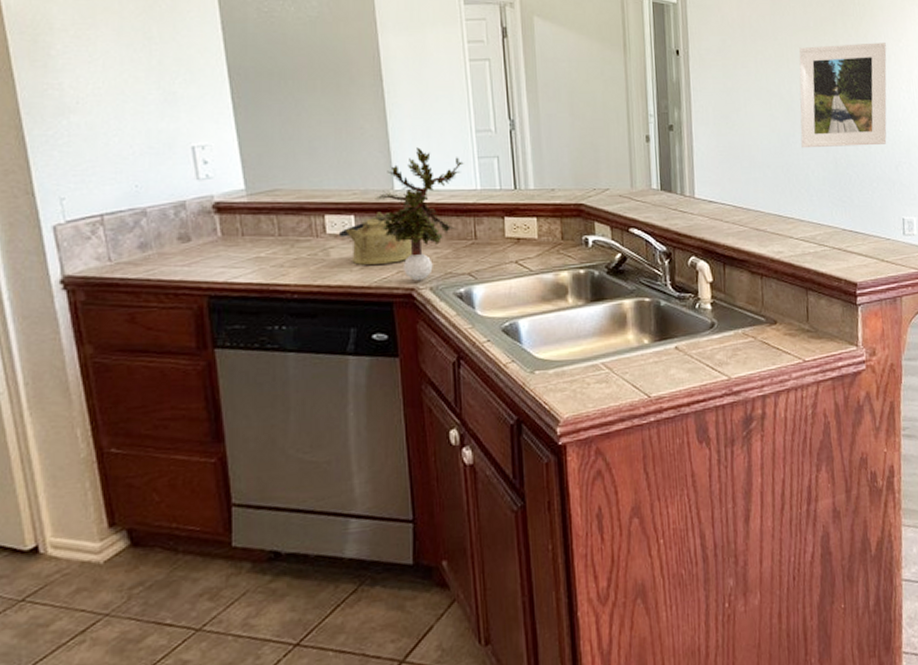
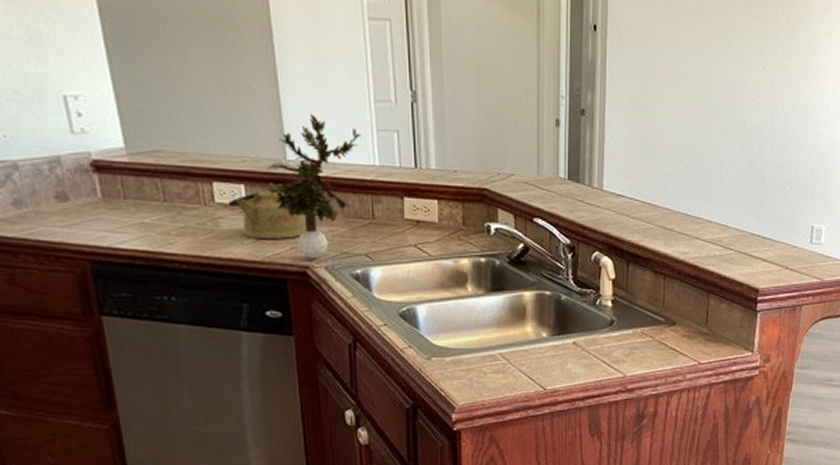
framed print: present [799,42,887,149] -> none [717,32,817,147]

